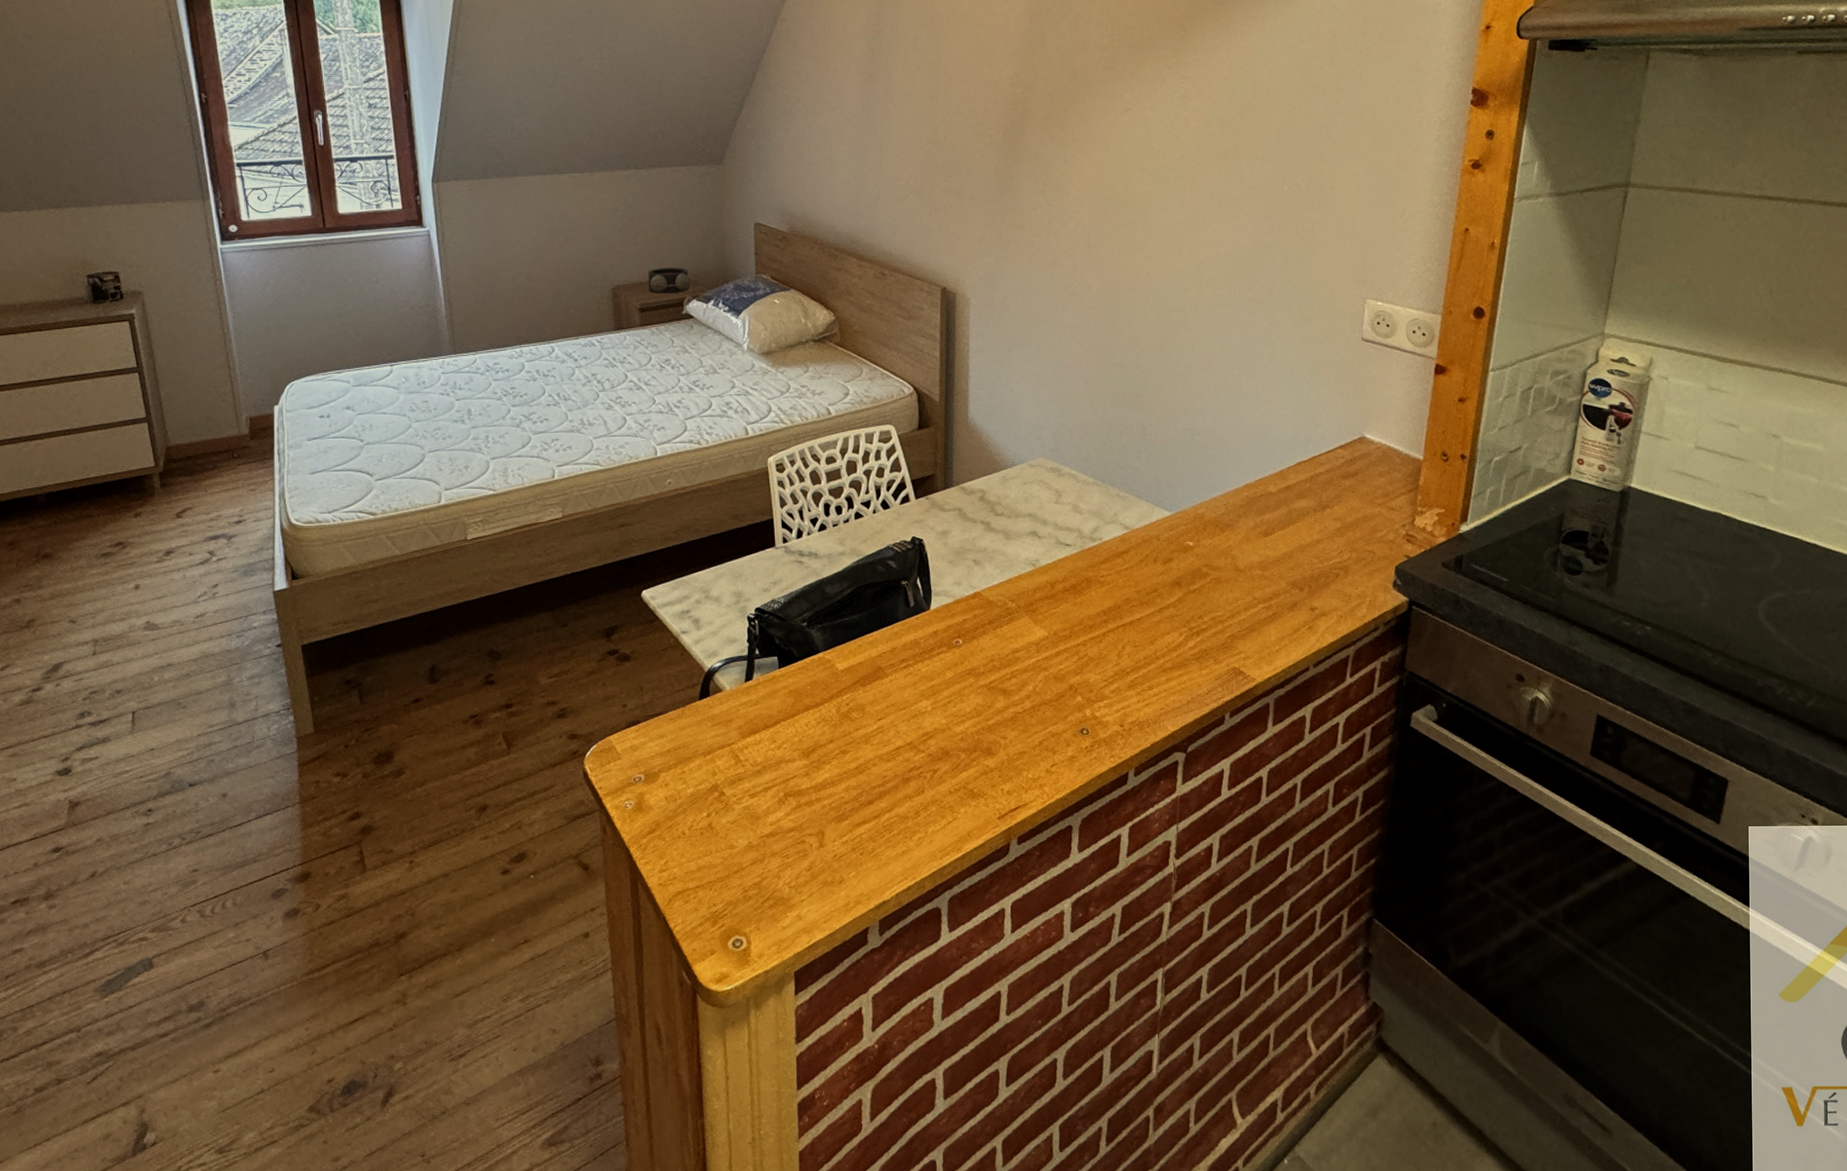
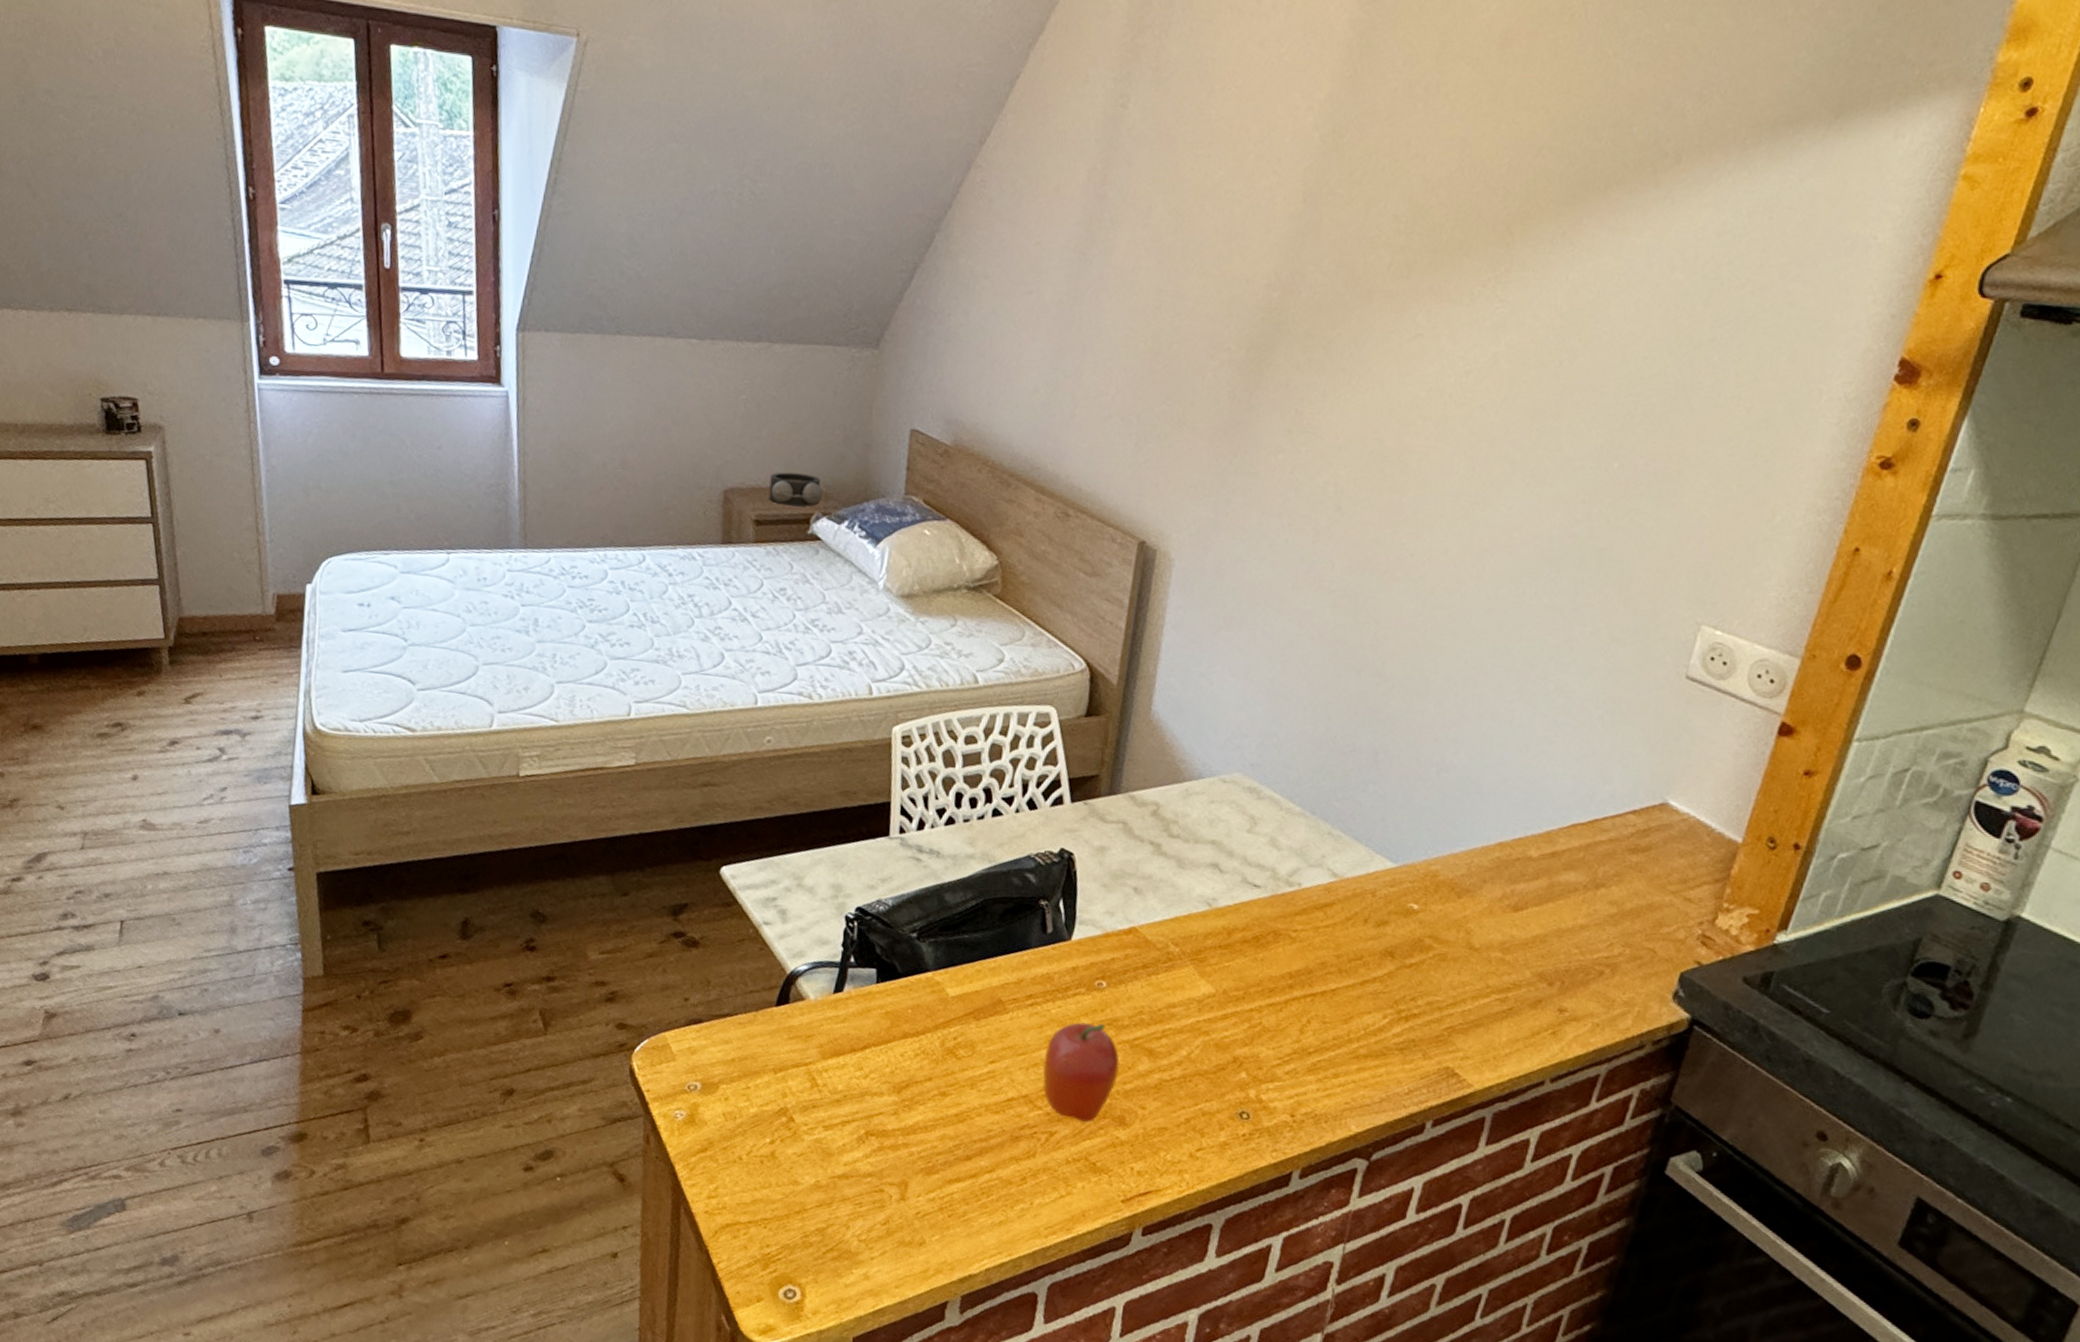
fruit: none [921,674,981,757] -> present [1042,1022,1120,1122]

